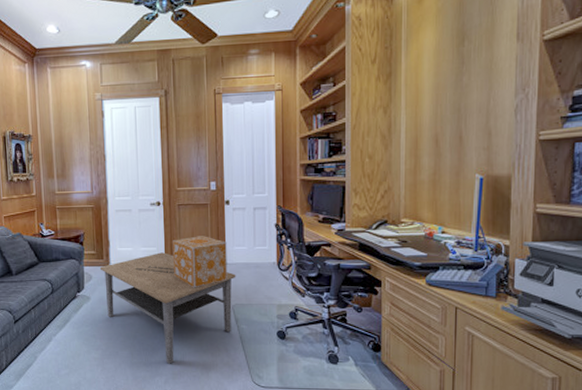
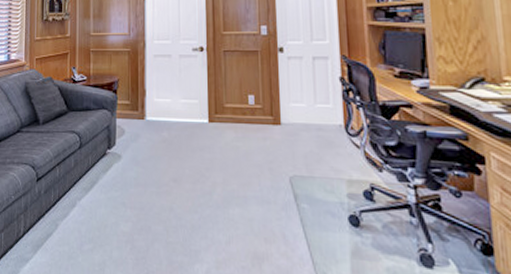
coffee table: present [99,252,236,364] -> none [133,106,294,248]
decorative box: present [173,236,228,288] -> none [218,88,283,152]

